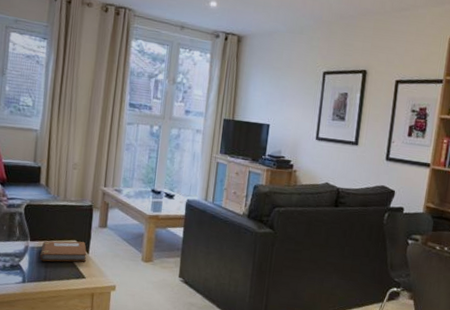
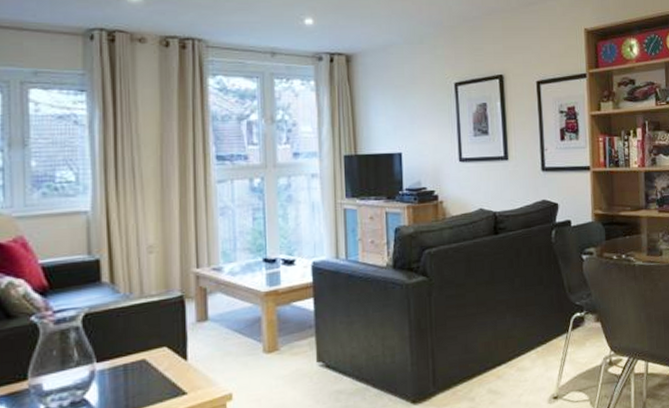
notebook: present [40,241,87,262] -> none [115,346,184,386]

